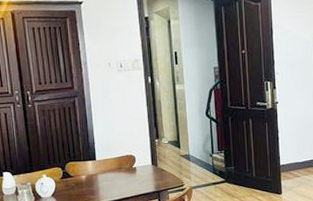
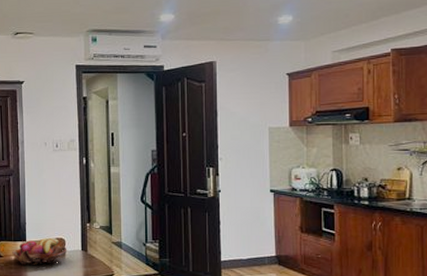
fruit basket: none [82,155,138,183] -> present [12,237,68,265]

